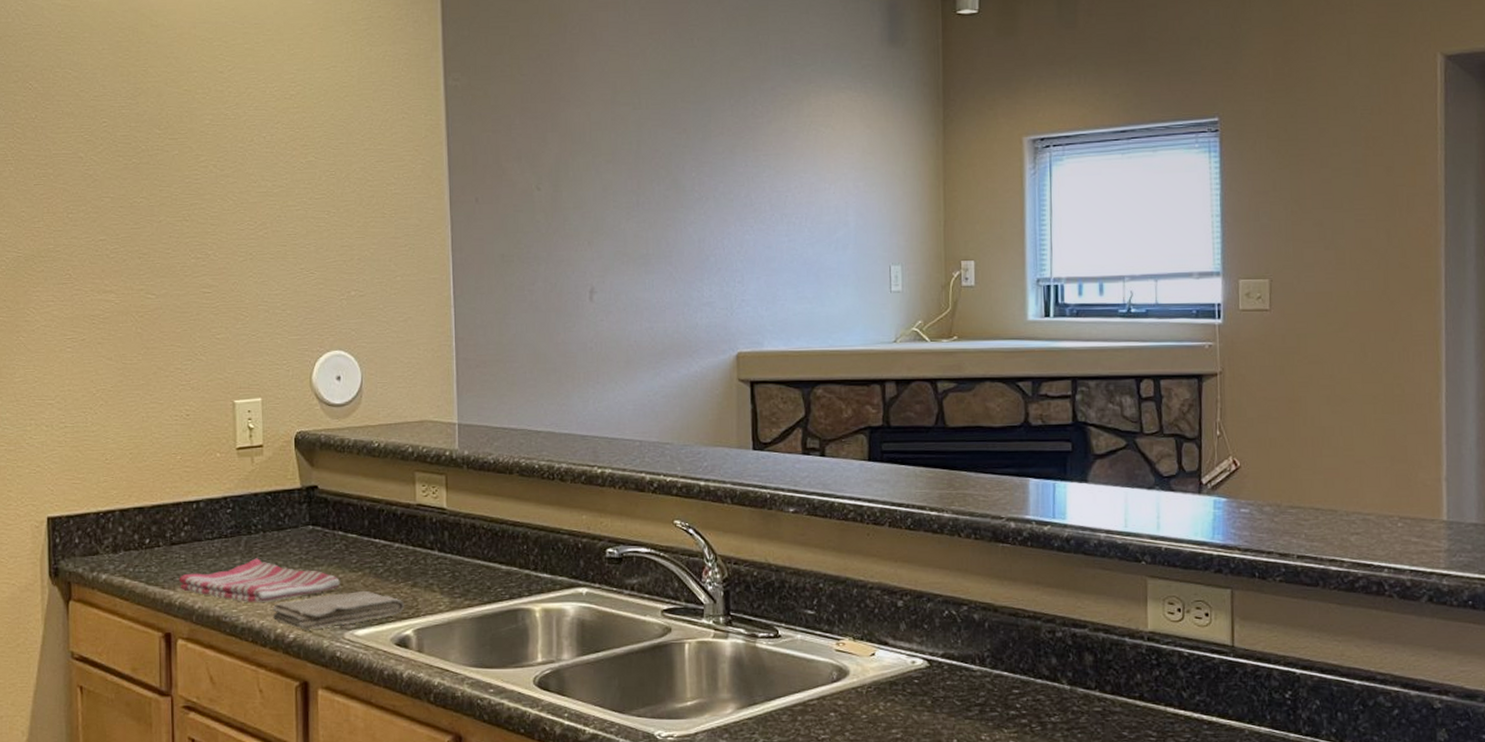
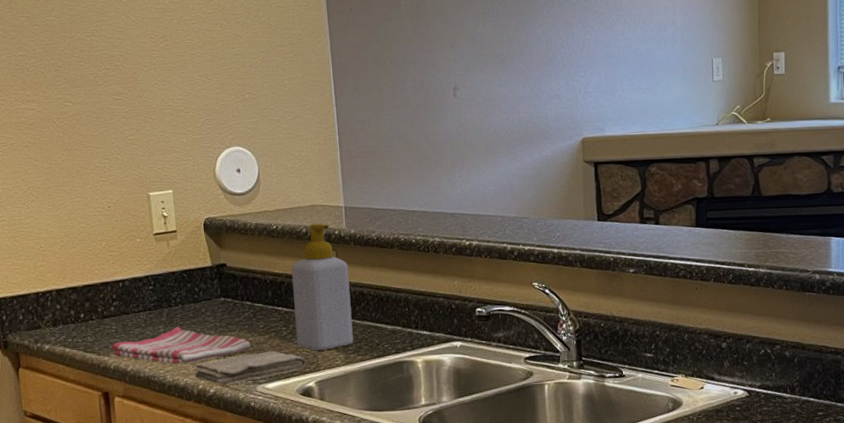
soap bottle: none [393,442,461,593] -> present [291,223,353,351]

